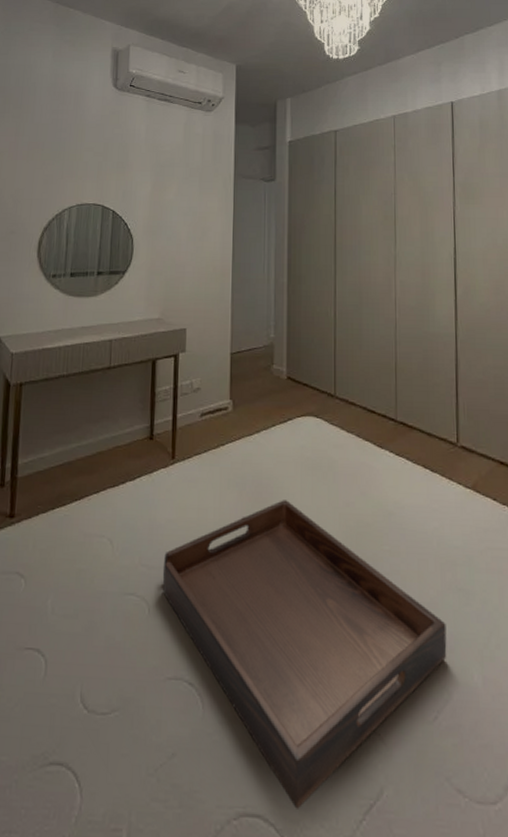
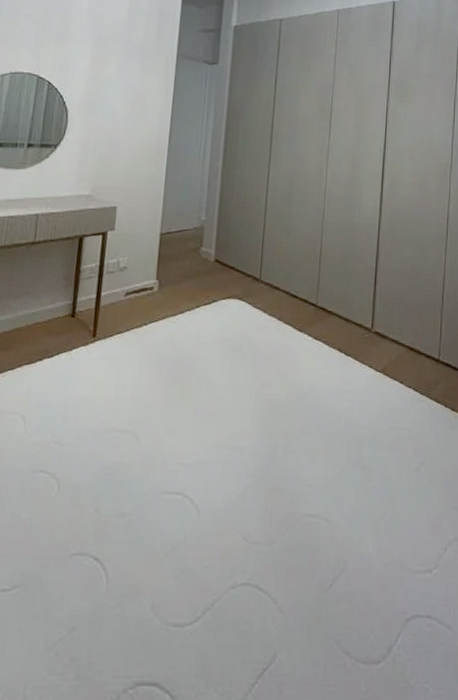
serving tray: present [162,500,447,809] -> none [74,379,348,676]

